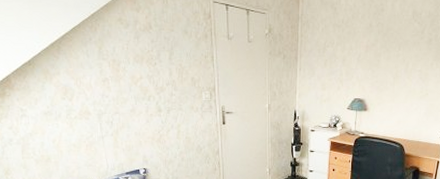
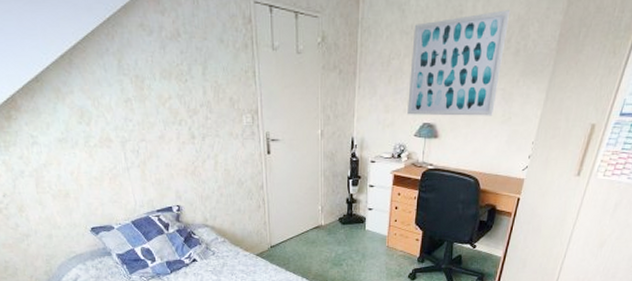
wall art: none [341,8,423,93] -> present [407,10,511,116]

